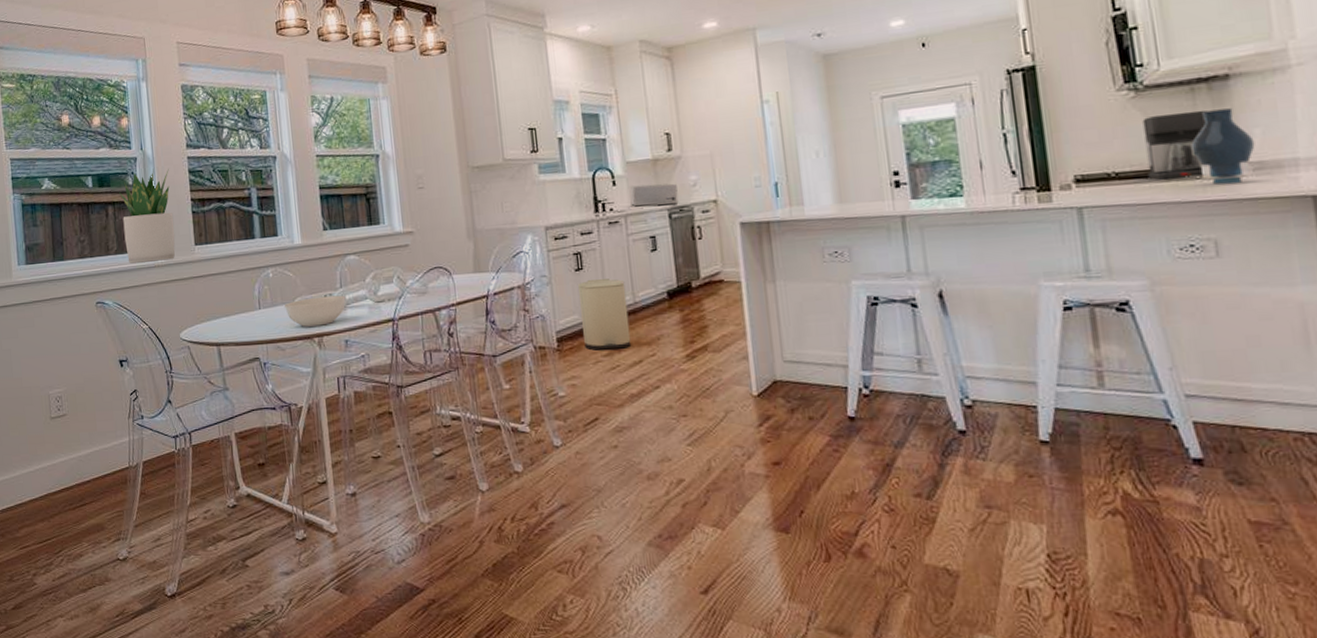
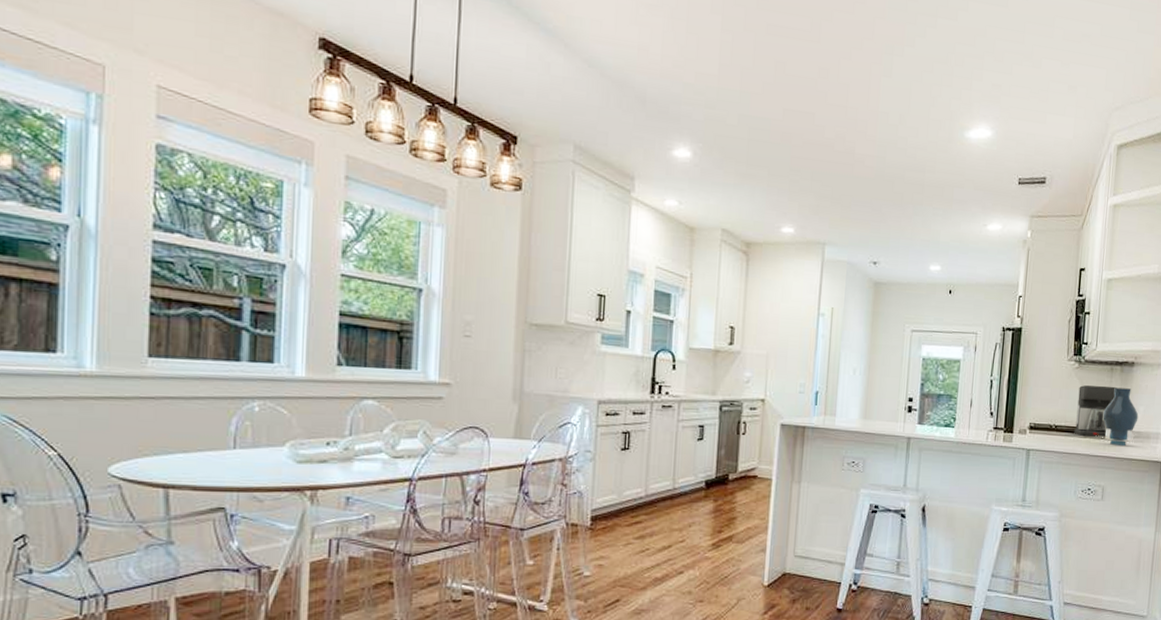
planter: present [119,168,175,264] -> none [32,245,121,370]
bowl: present [284,295,346,327] -> none [270,442,355,477]
pedal bin: present [578,279,631,351] -> none [618,461,668,533]
toaster: present [629,183,679,208] -> none [686,373,732,399]

